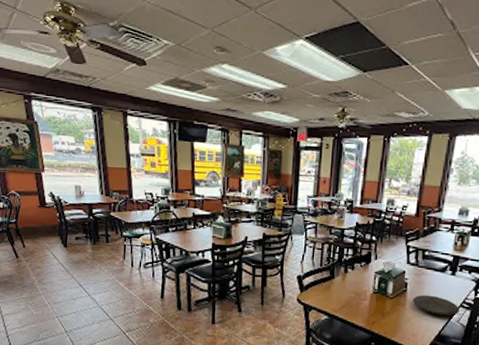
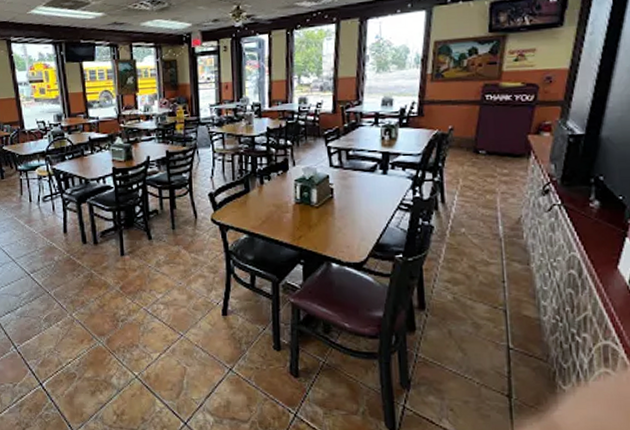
plate: present [412,294,460,316] -> none [341,199,398,222]

